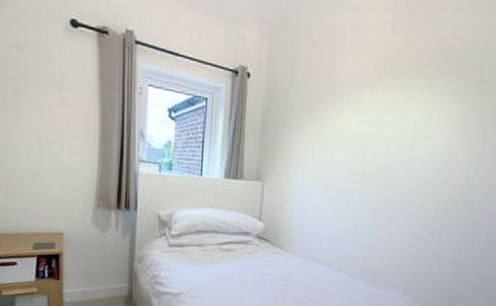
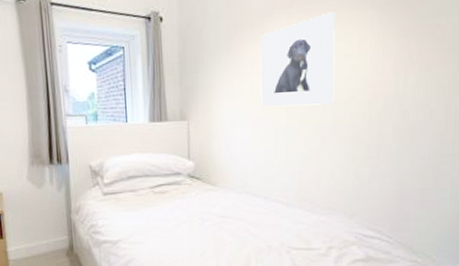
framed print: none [337,92,420,183] -> present [260,12,335,107]

